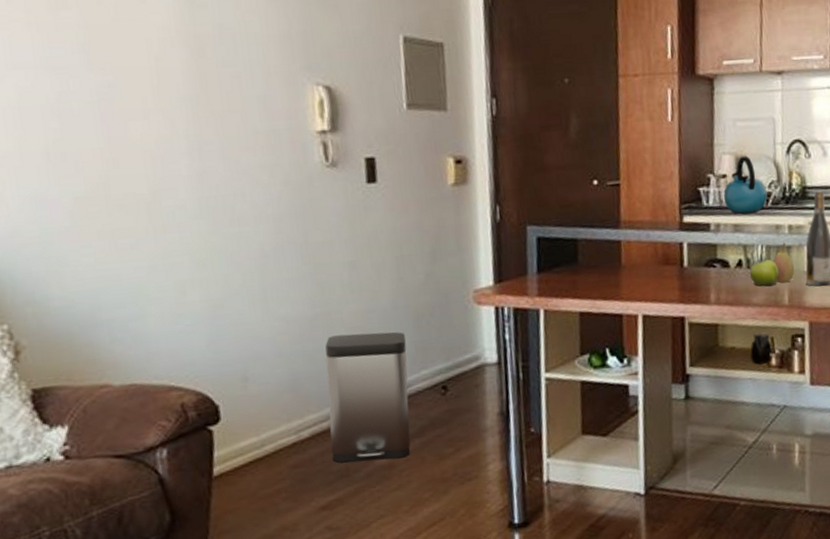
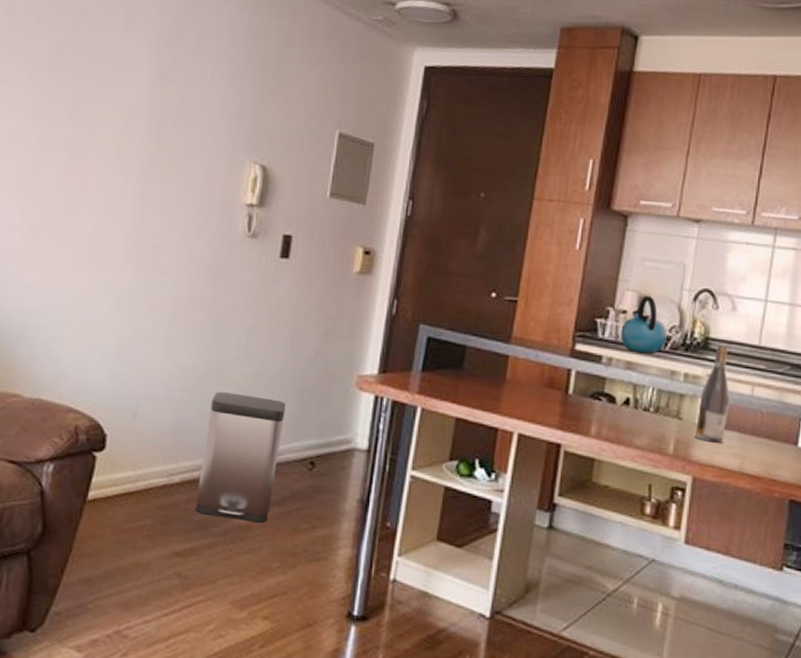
fruit: present [749,260,779,287] -> none [635,402,667,431]
jar: present [750,332,773,365] -> none [624,475,649,511]
fruit: present [773,243,795,283] -> none [663,390,685,431]

